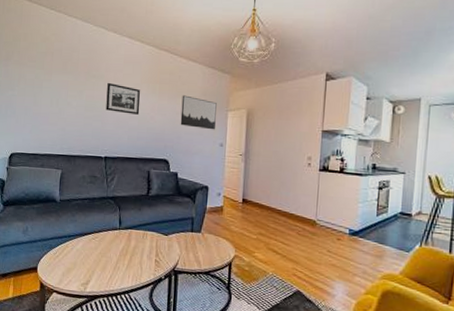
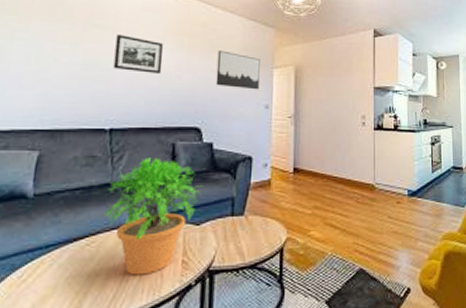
potted plant: none [103,180,169,266] -> present [105,157,202,276]

